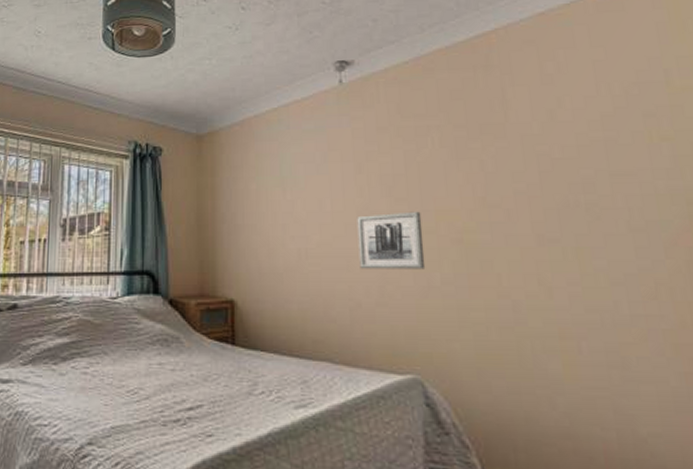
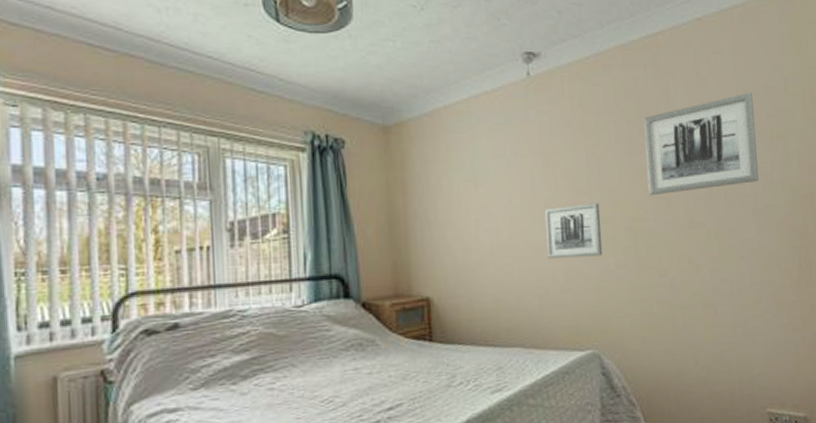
wall art: none [473,88,635,206] -> present [643,92,759,196]

